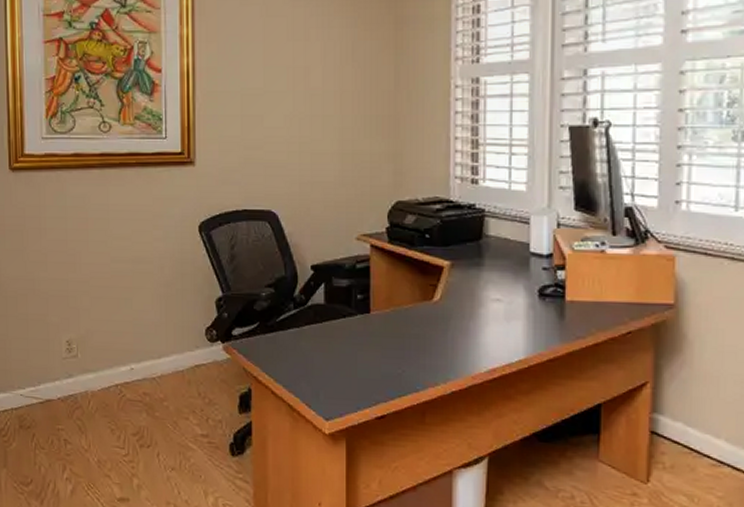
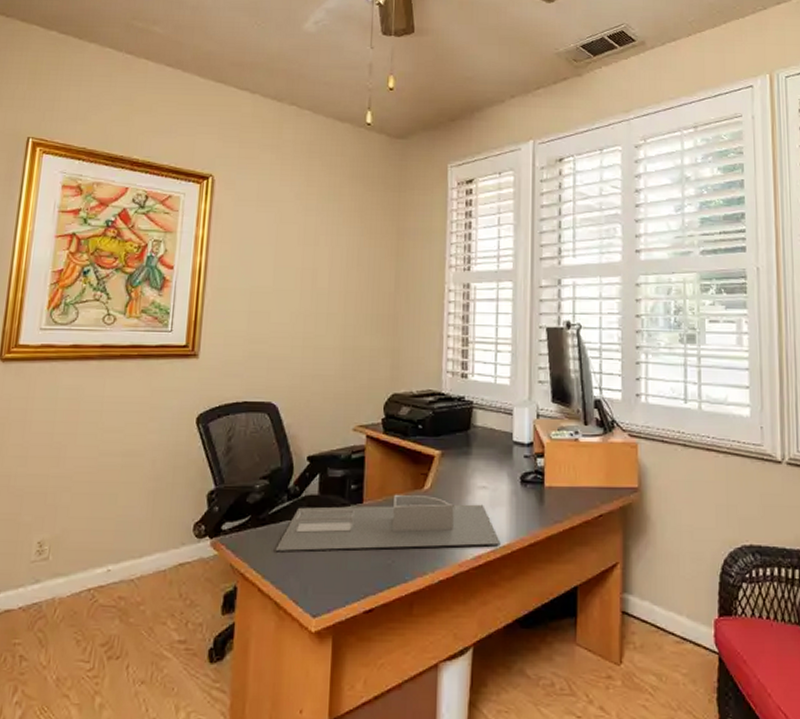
desk organizer: none [285,305,517,360] -> present [275,494,501,551]

